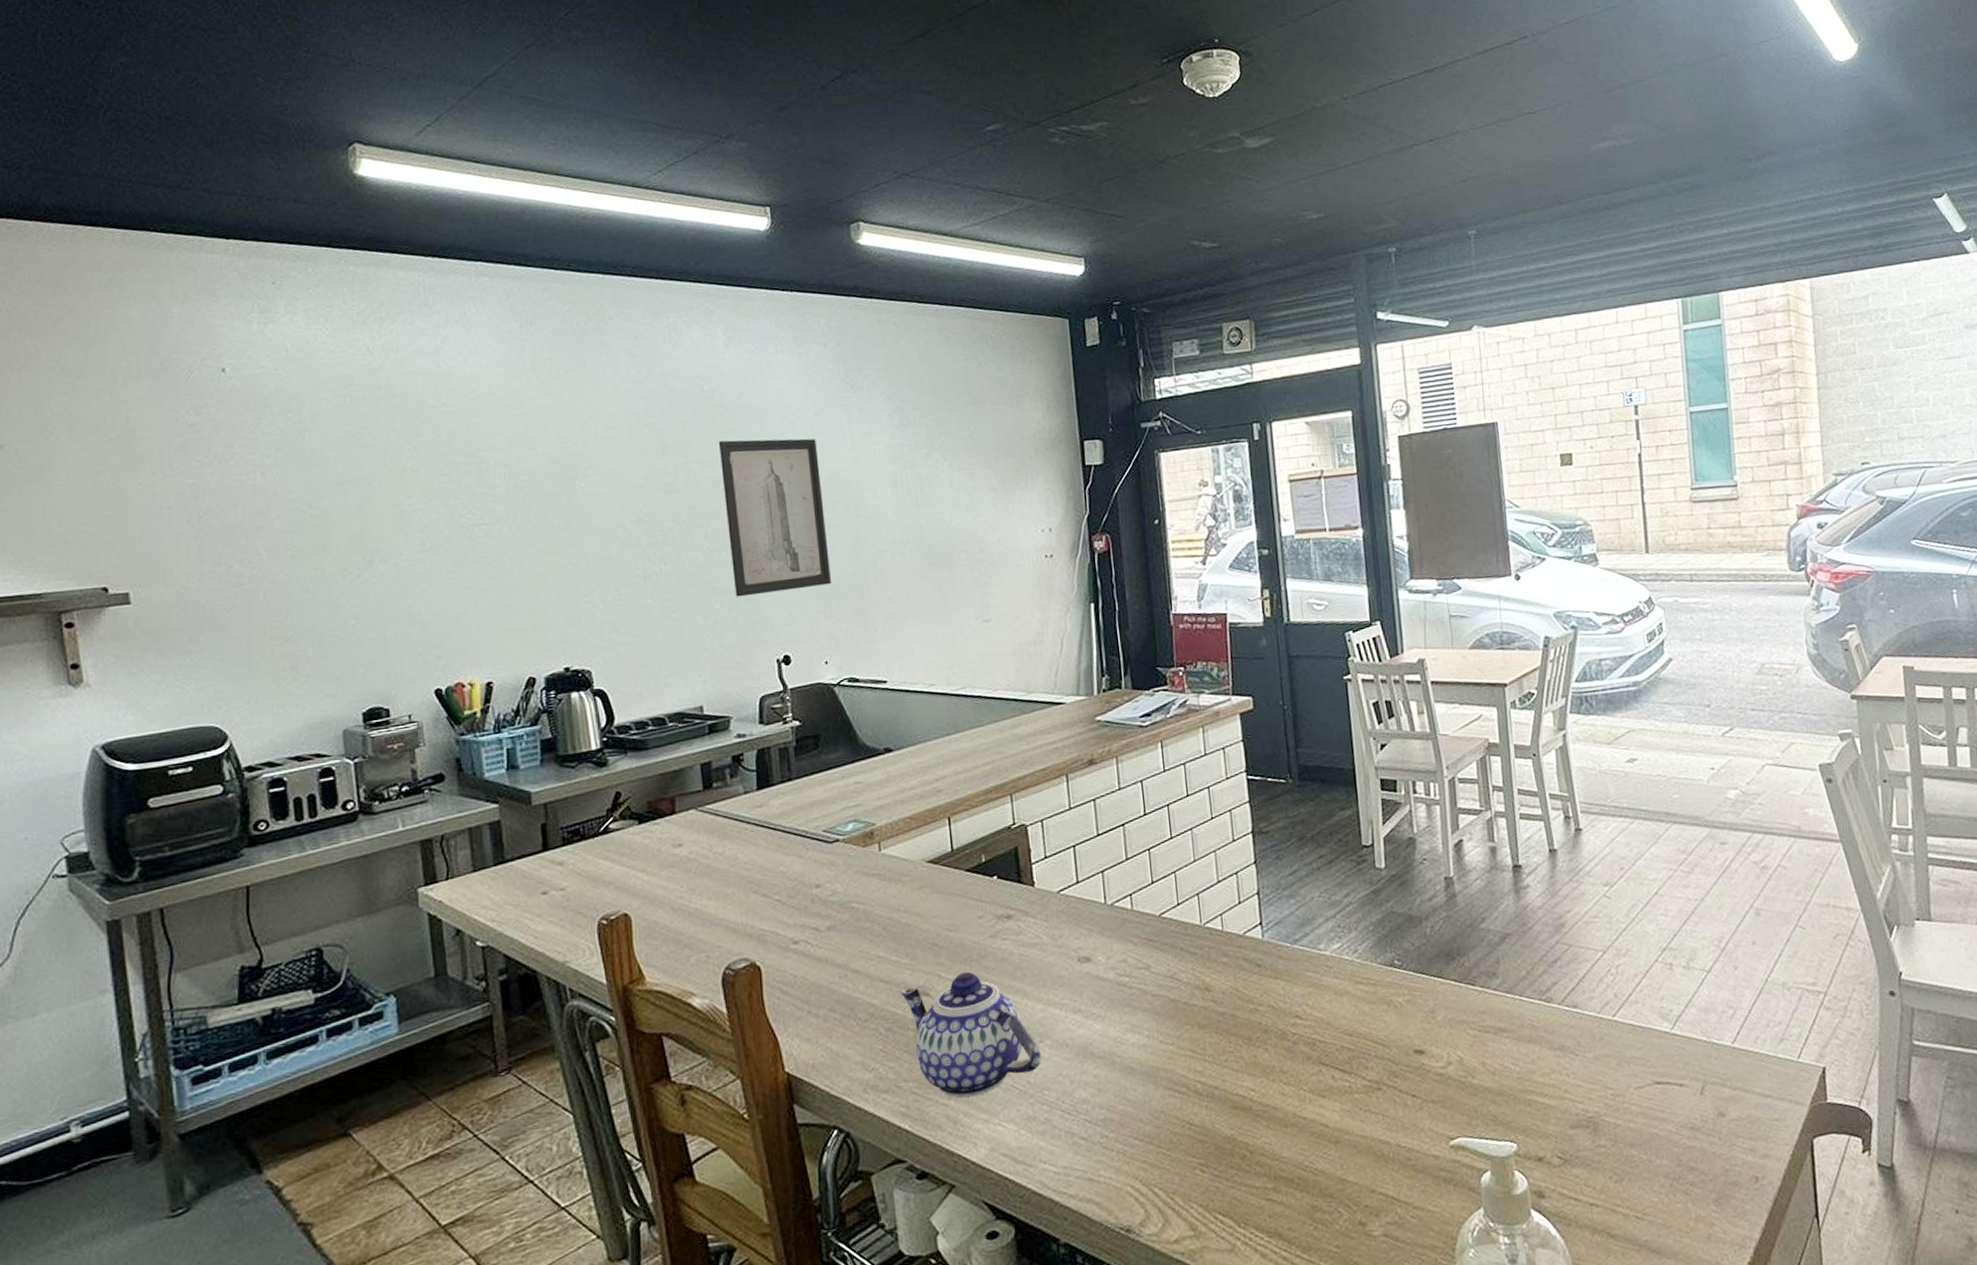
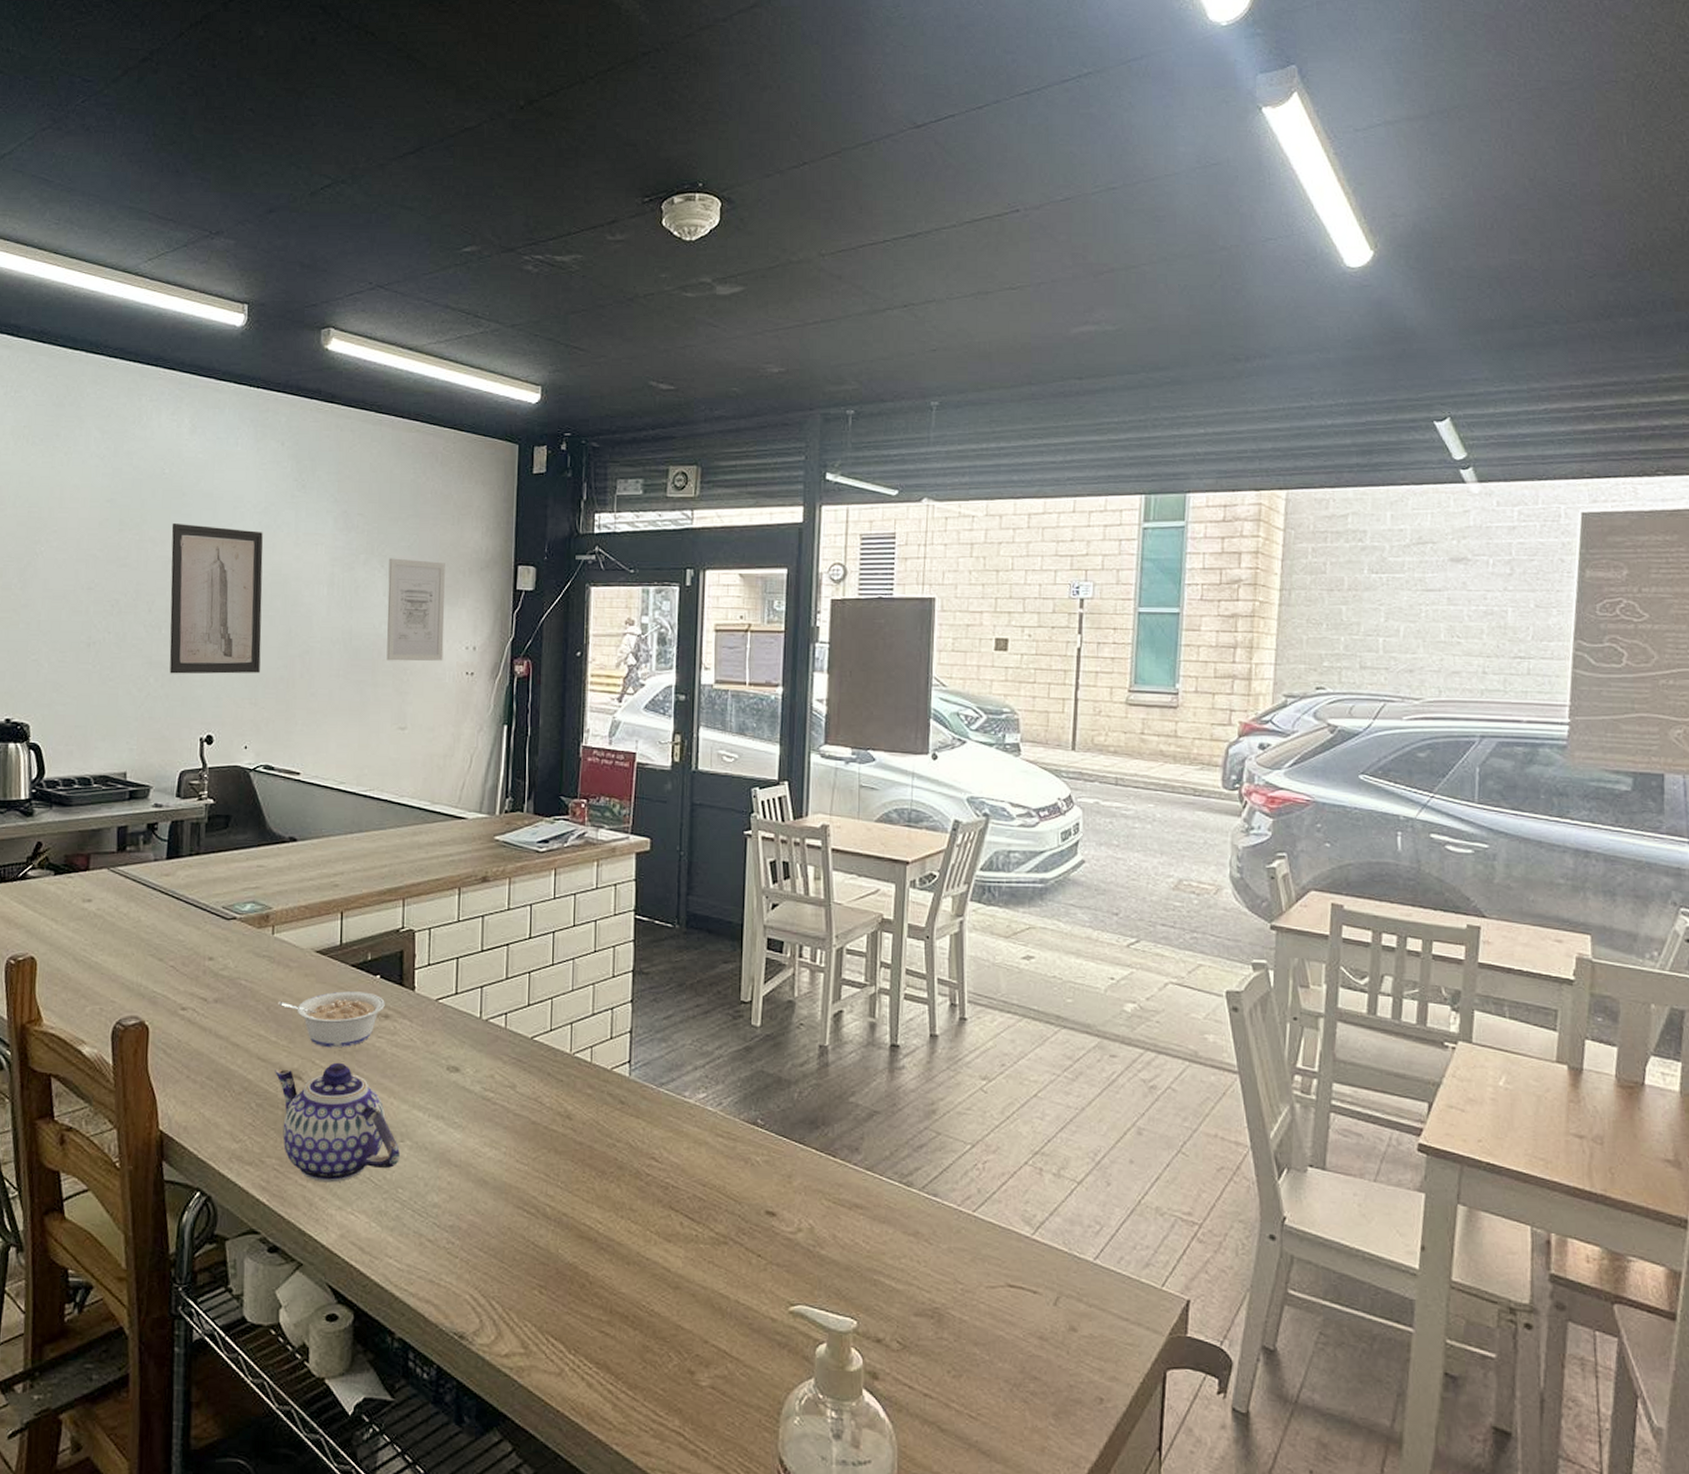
legume: none [894,895,1006,959] -> present [278,991,385,1048]
wall art: none [951,447,1020,554] -> present [386,558,445,661]

